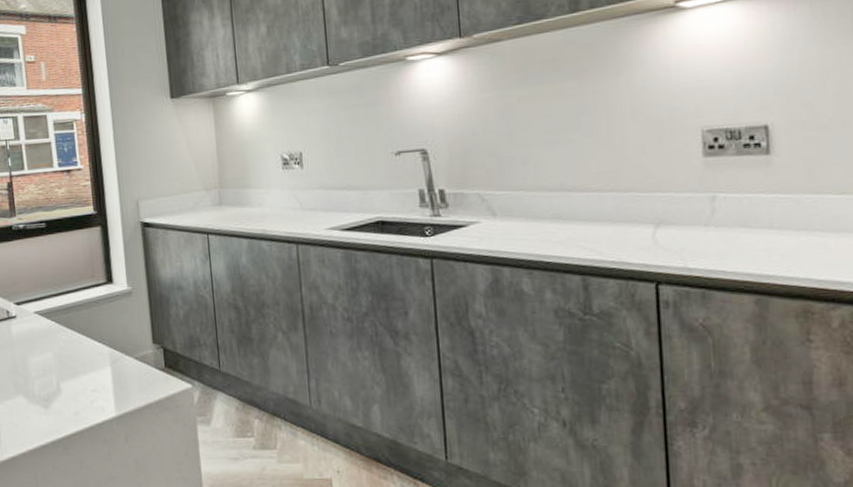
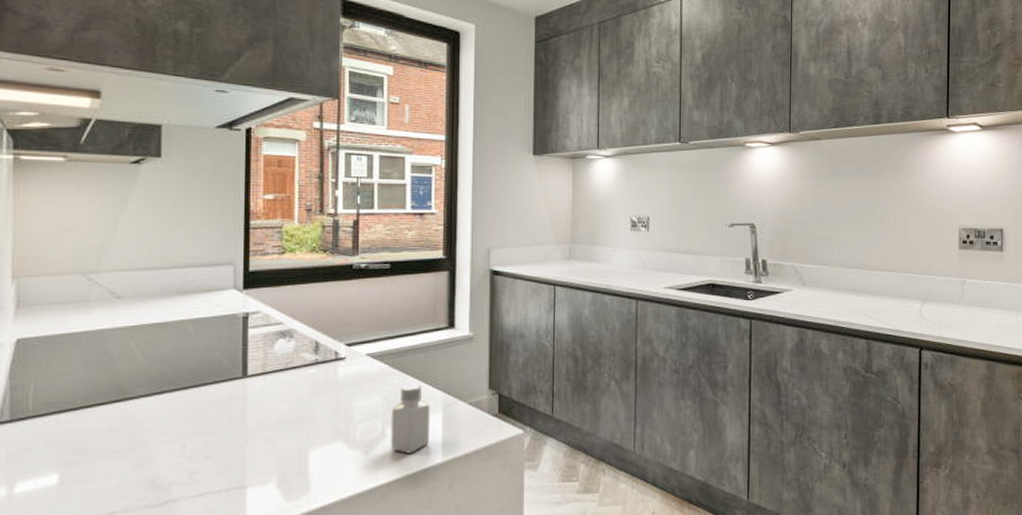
saltshaker: none [63,339,102,408] -> present [390,383,431,454]

